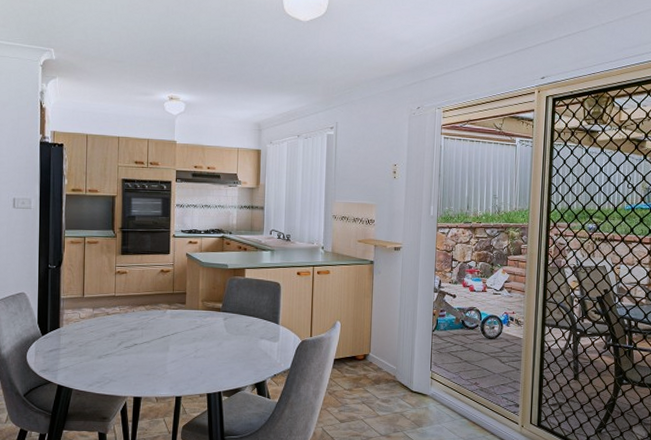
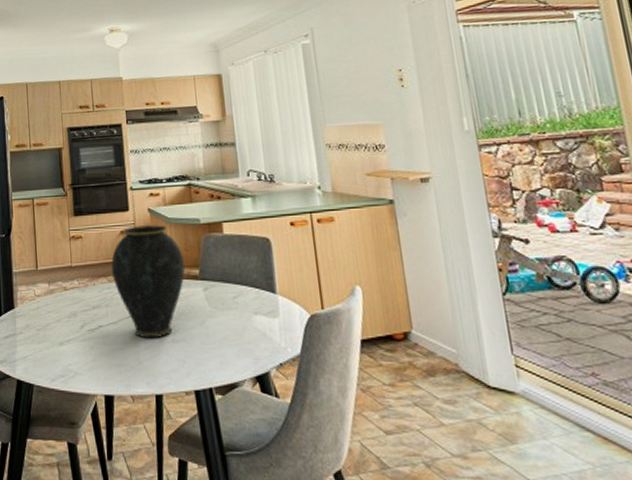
vase: none [150,266,212,355] -> present [111,225,185,339]

